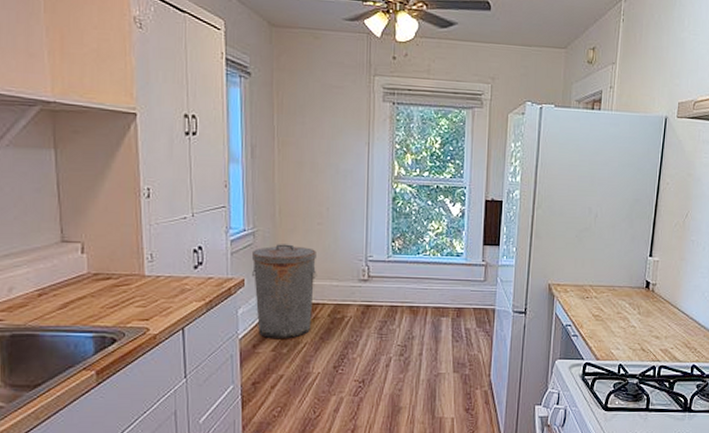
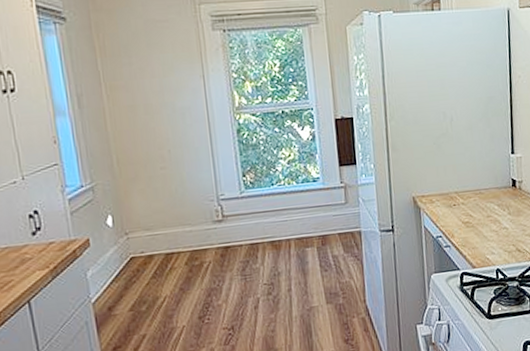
trash can: present [252,244,317,339] -> none [94,194,169,298]

